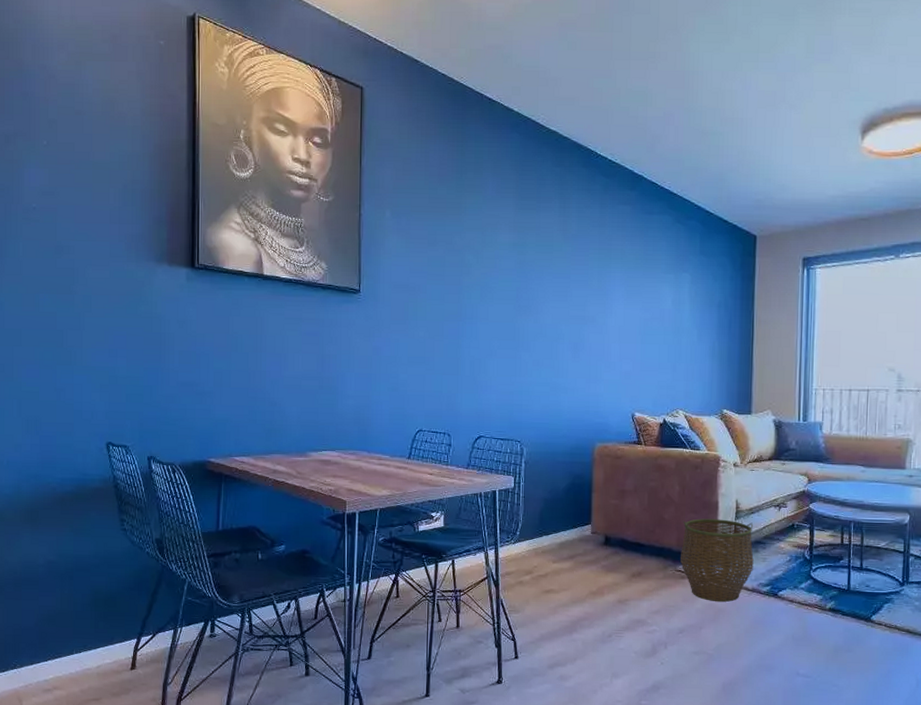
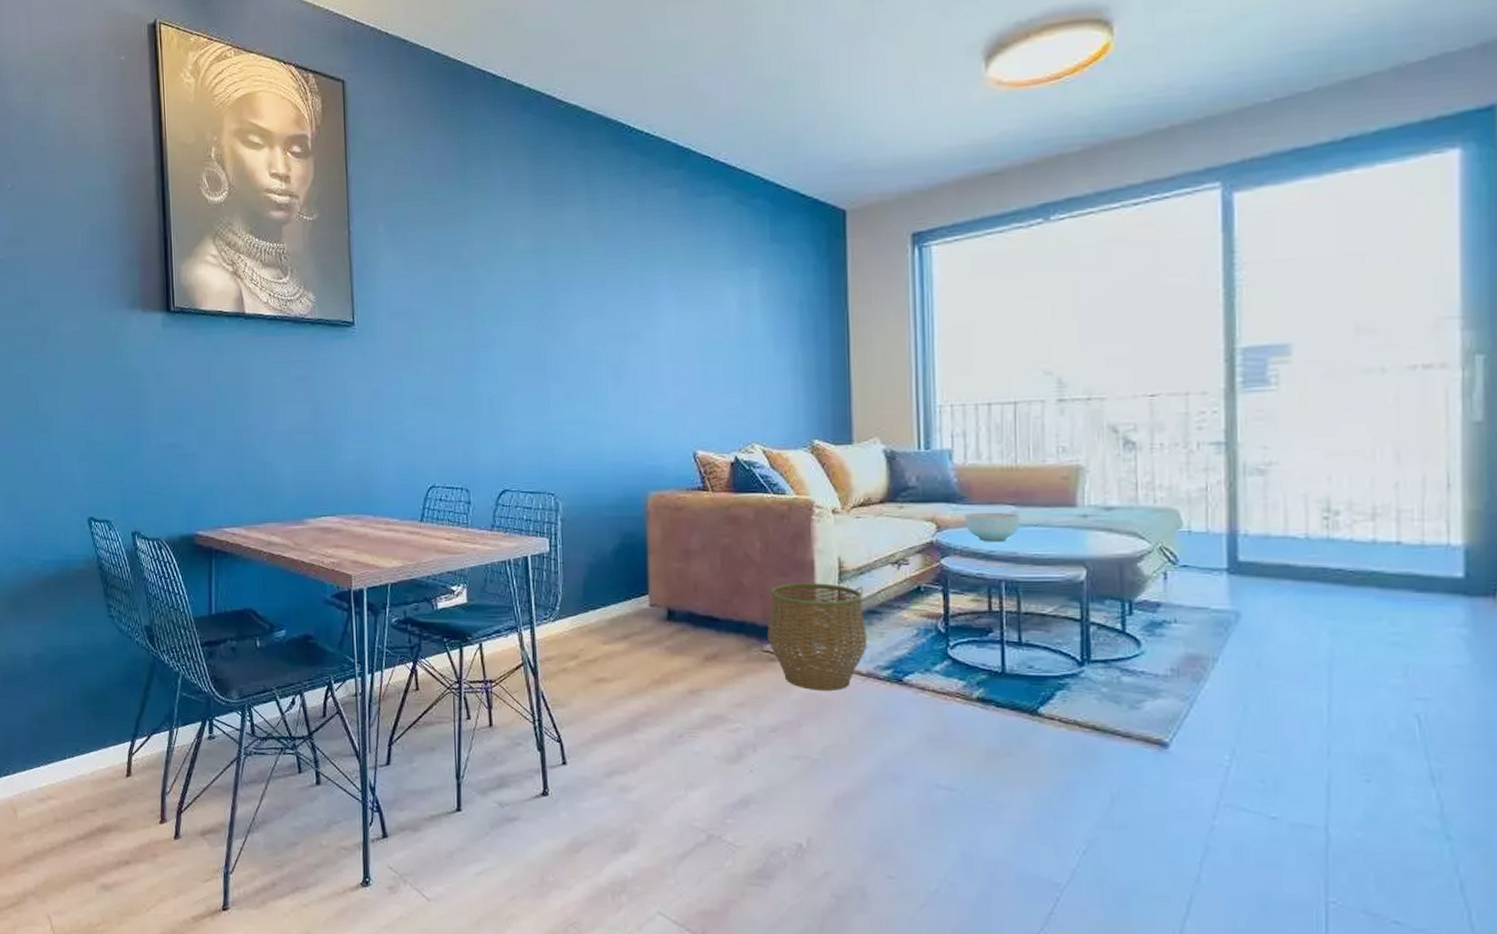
bowl: none [828,470,867,493] -> present [964,512,1020,542]

